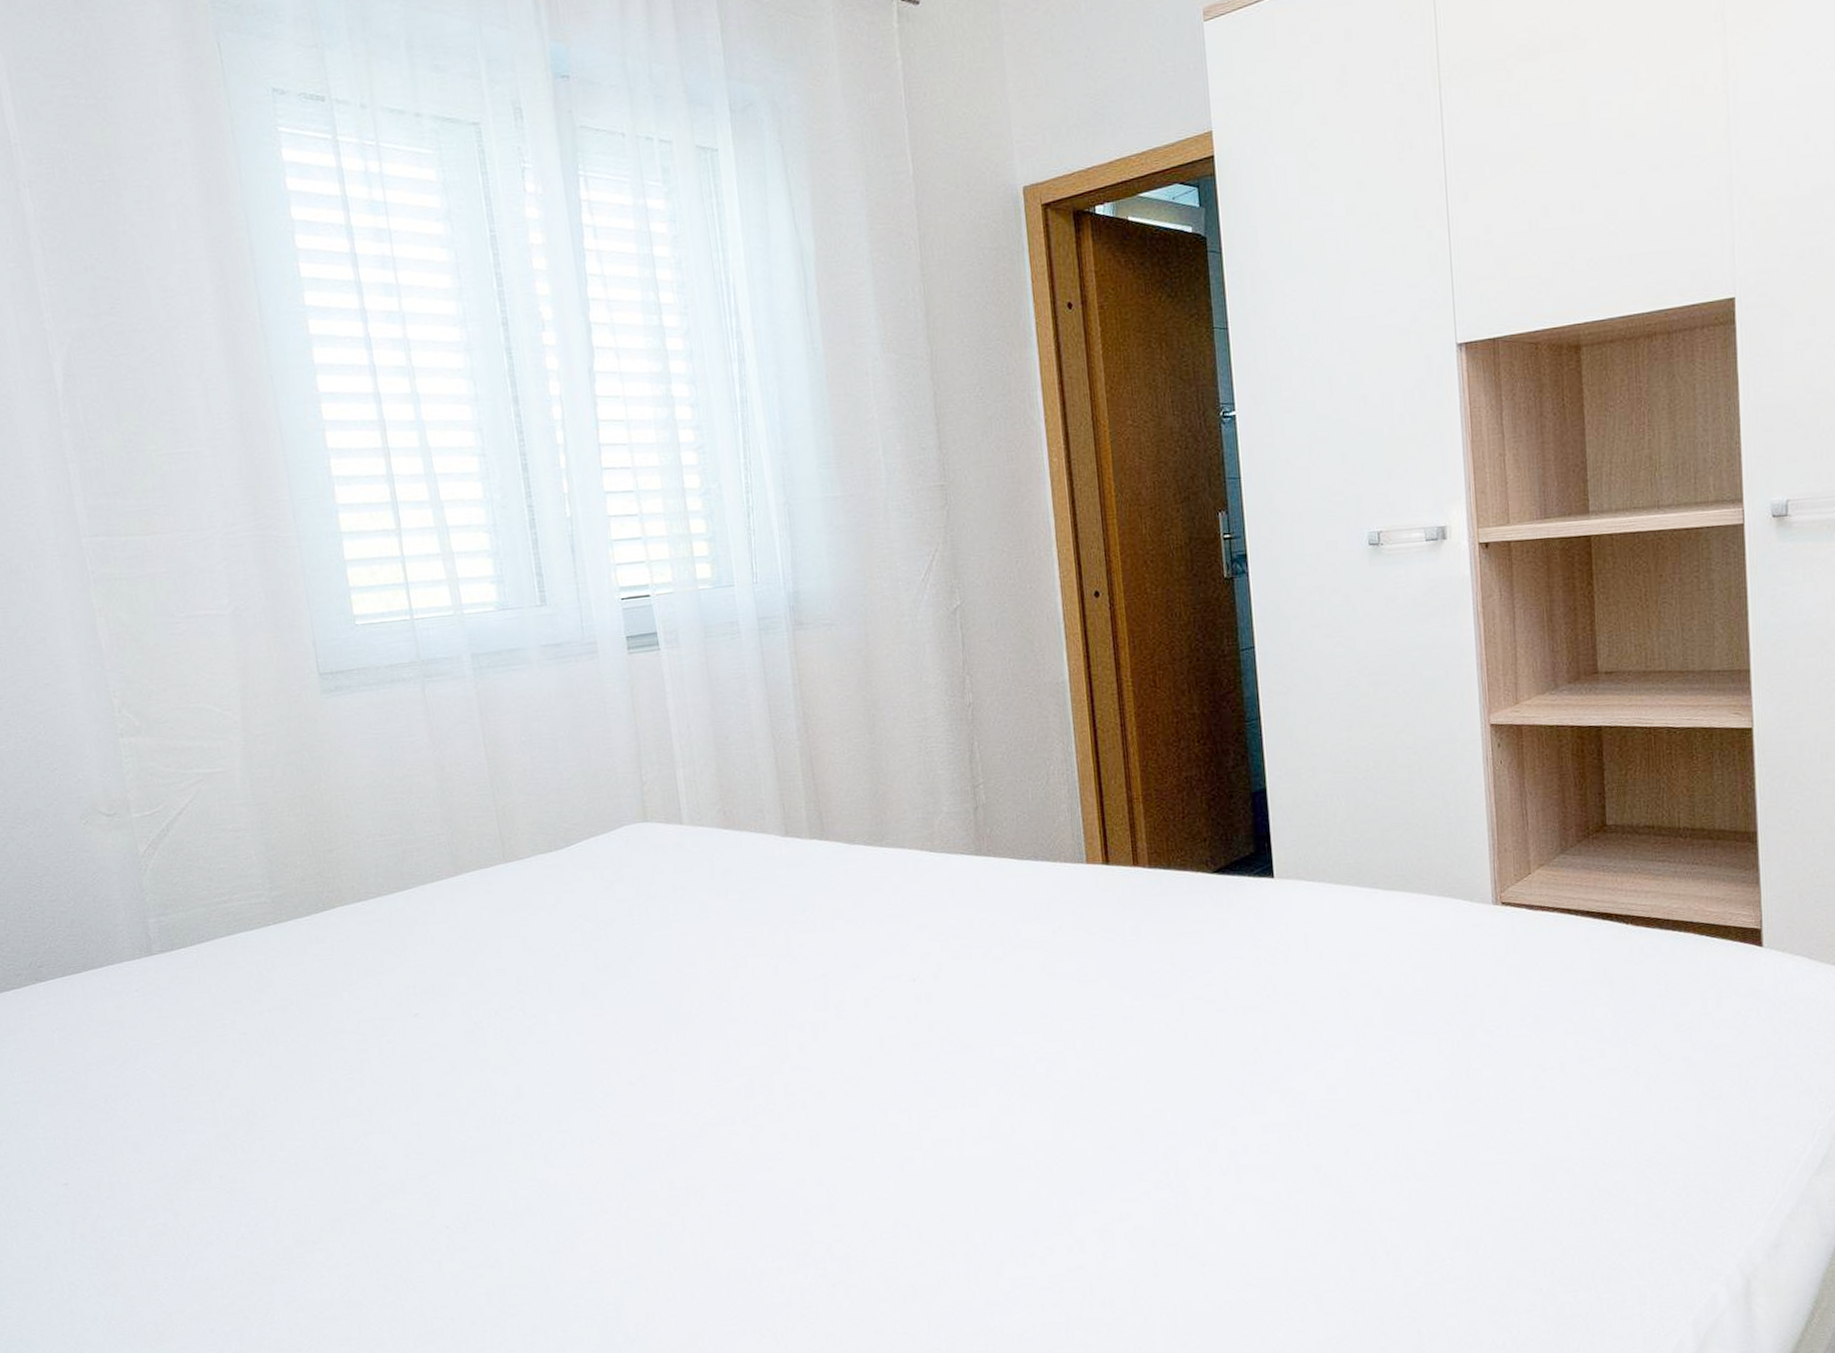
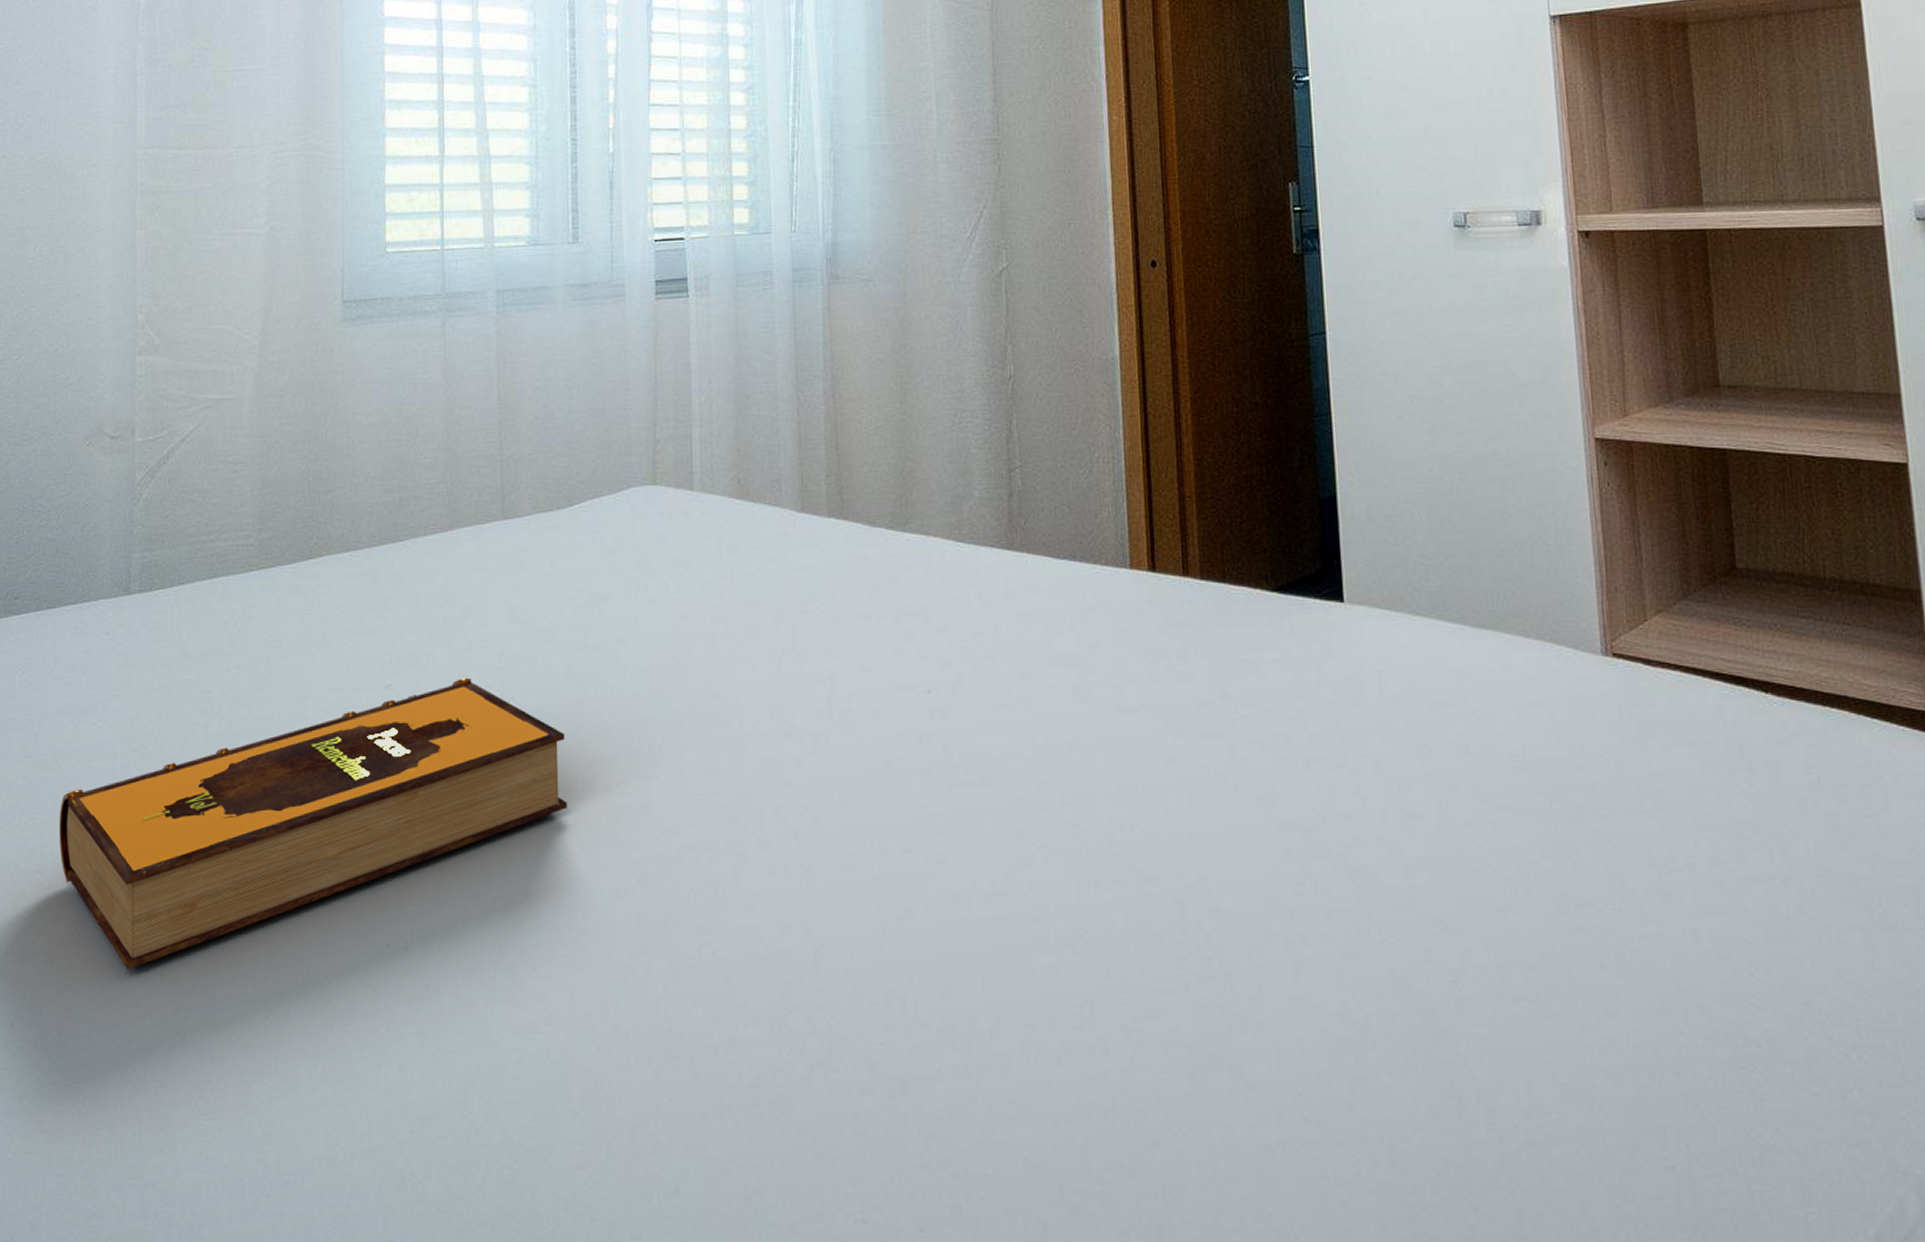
hardback book: none [119,1001,596,1269] -> present [58,677,567,970]

